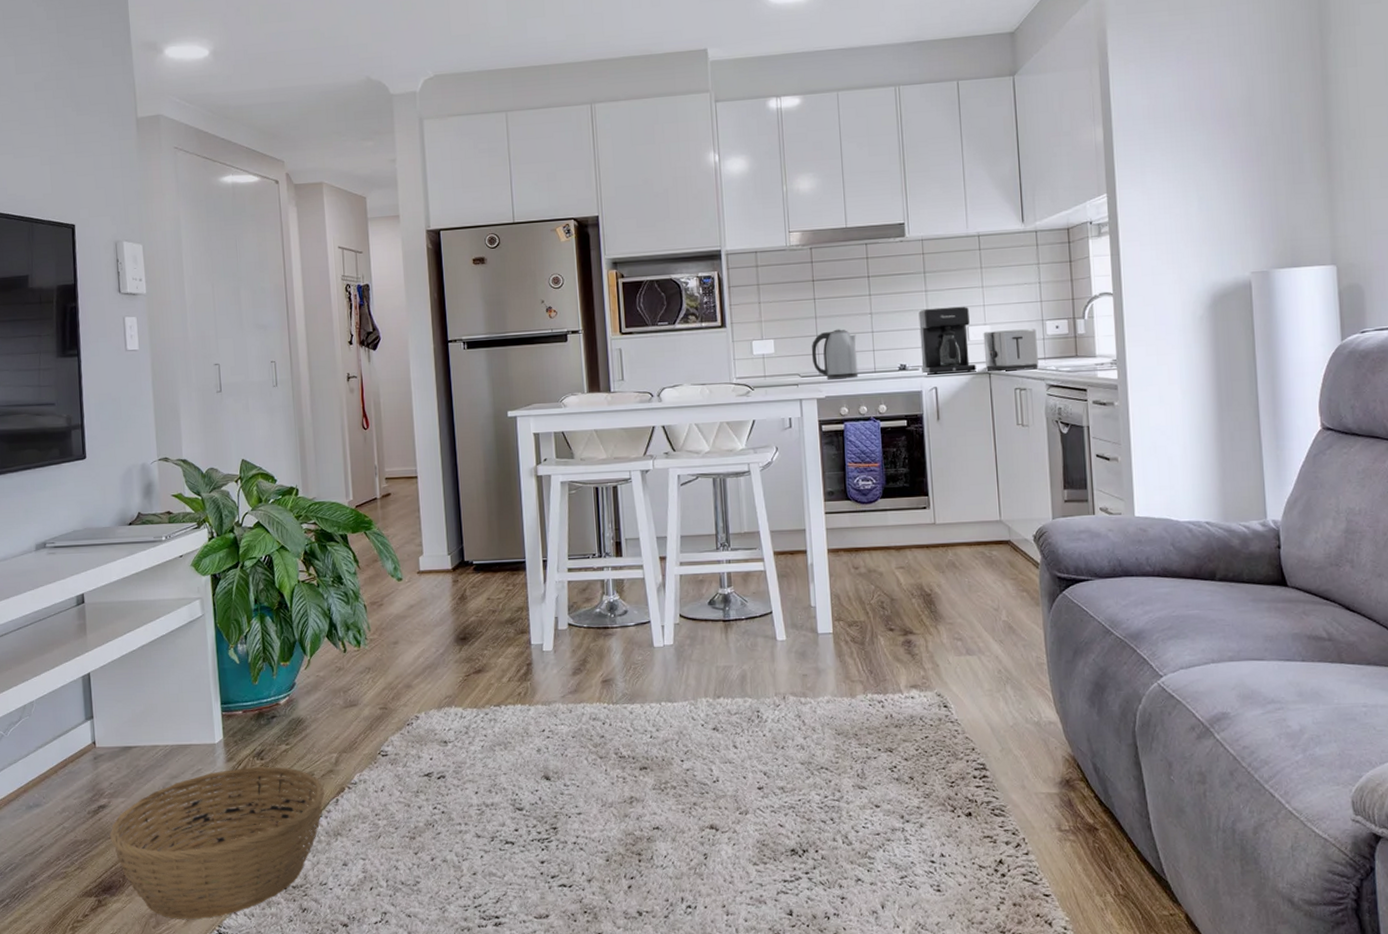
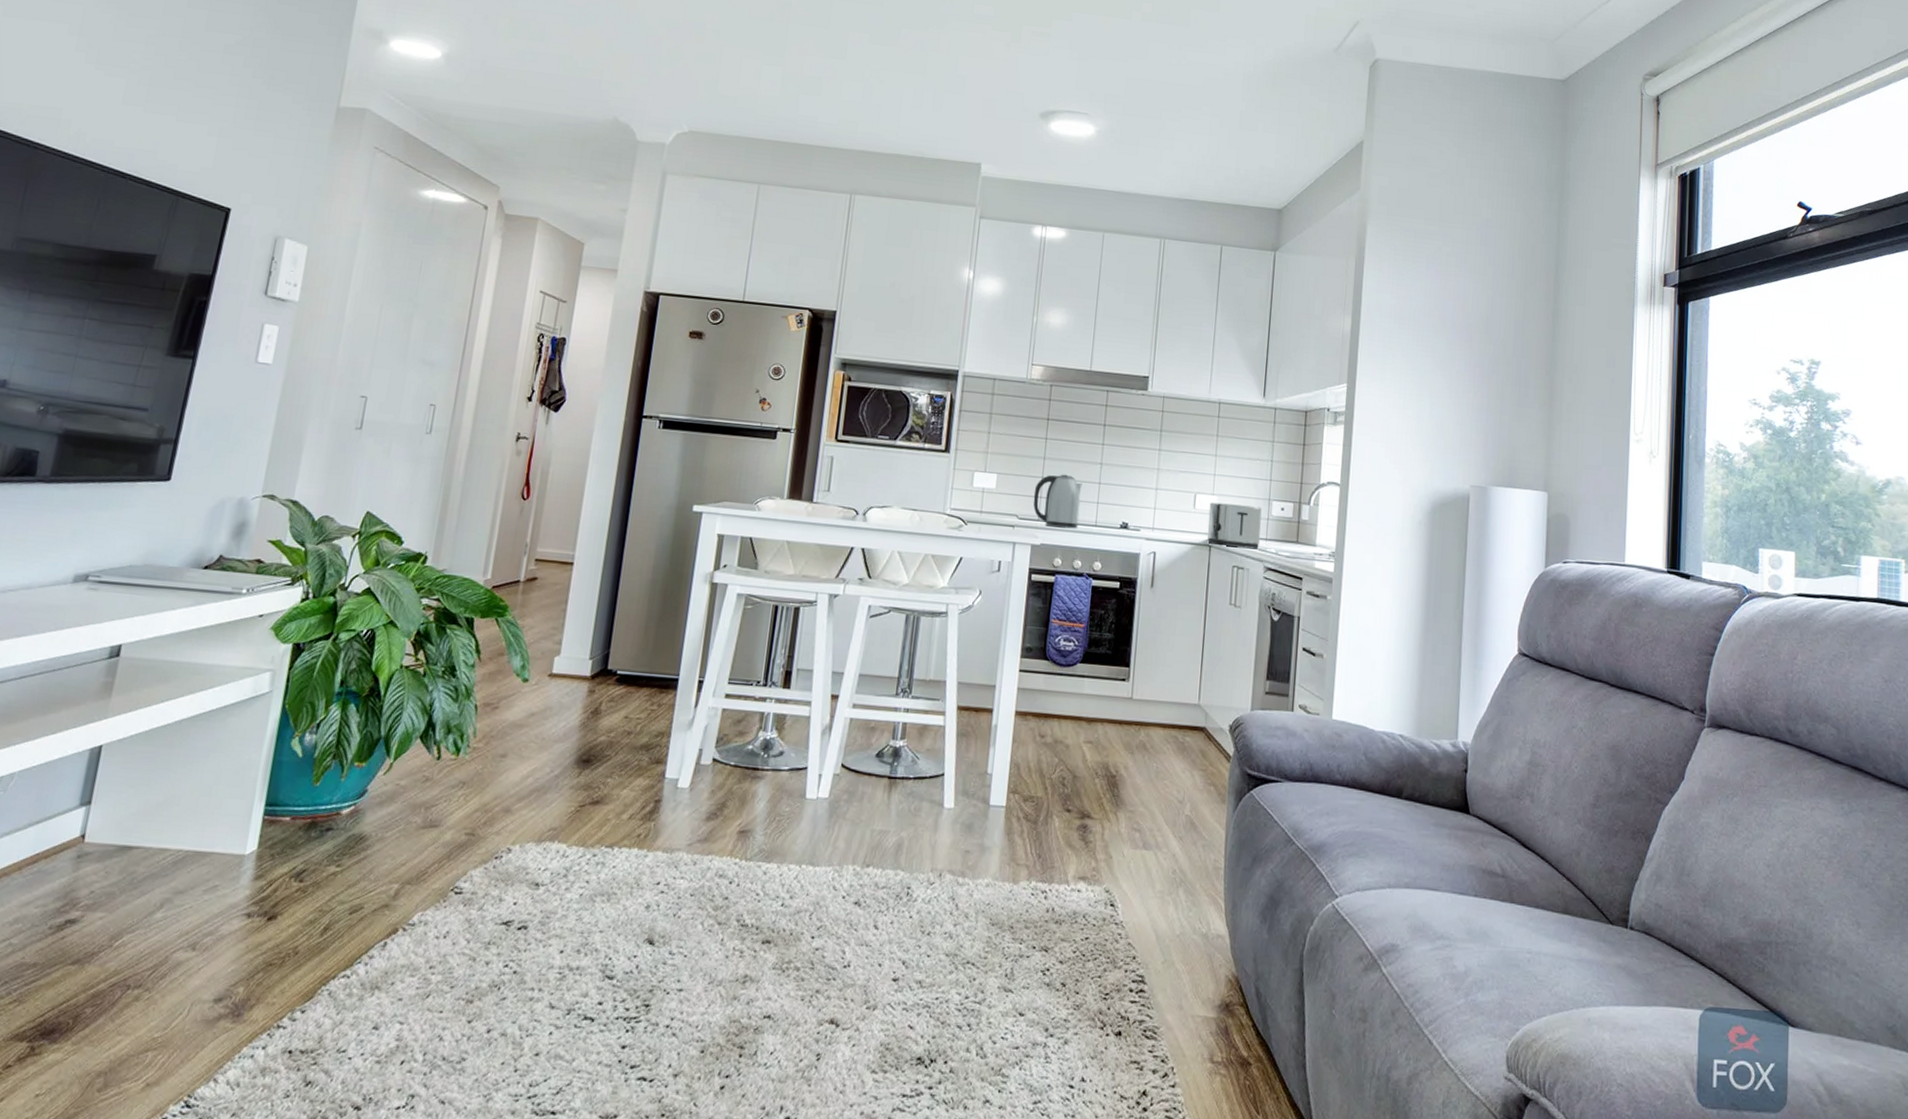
basket: present [110,766,325,920] -> none [70,889,373,1085]
coffee maker: present [918,306,976,375] -> none [1143,468,1199,542]

